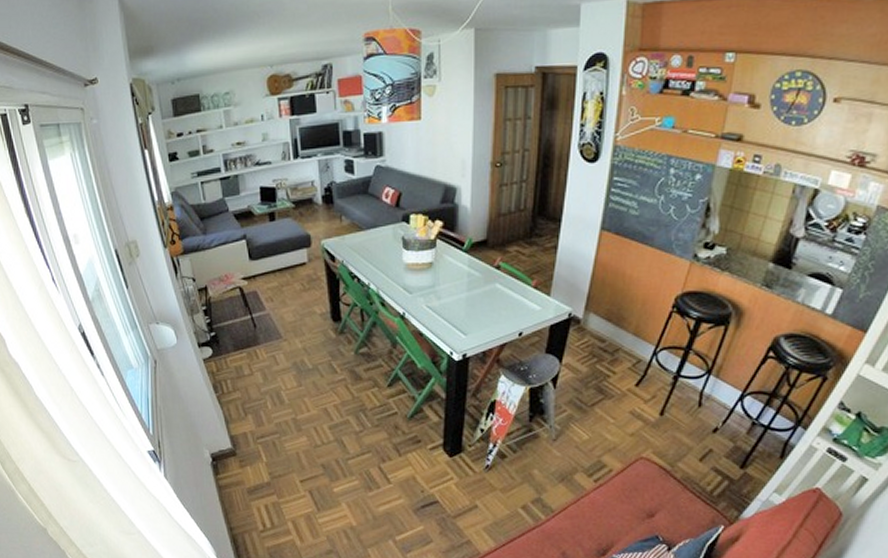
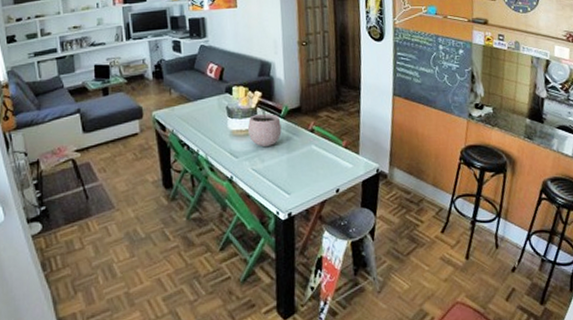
plant pot: none [424,237,463,284] -> present [247,106,282,148]

